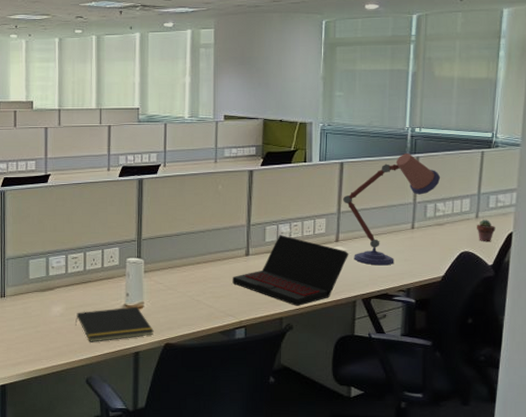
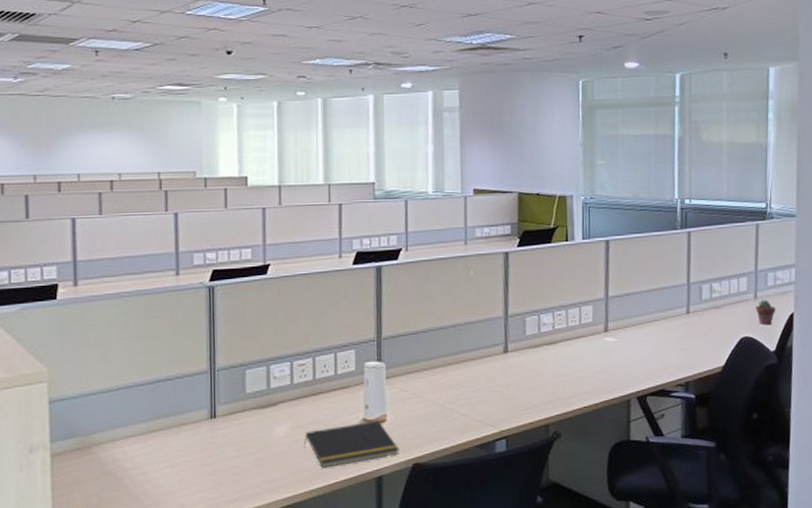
laptop: present [232,234,349,306] -> none [489,325,620,409]
desk lamp: present [343,153,441,266] -> none [611,228,715,358]

